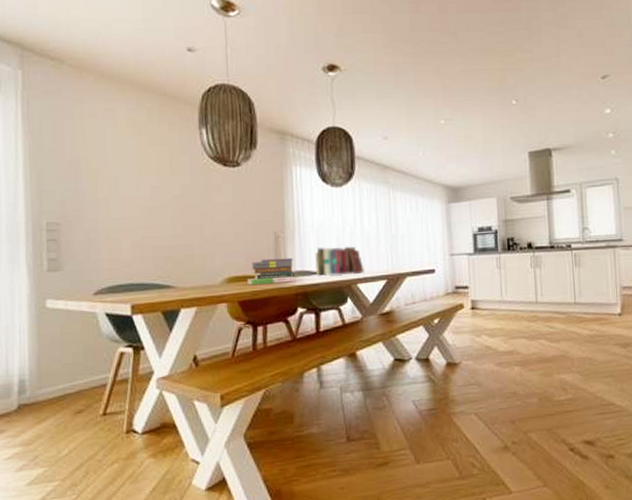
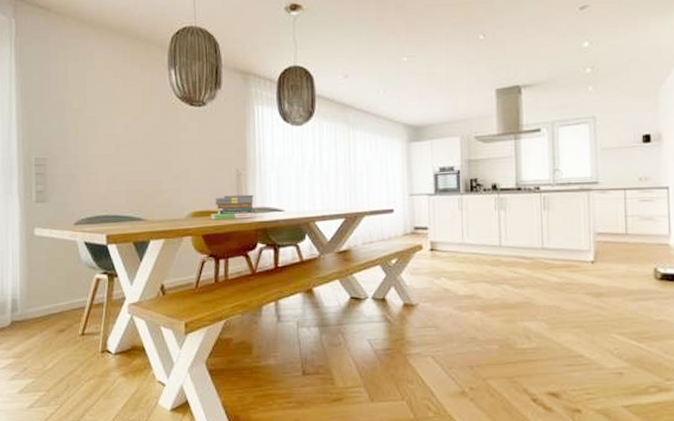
books: present [315,246,364,276] -> none [274,184,322,213]

